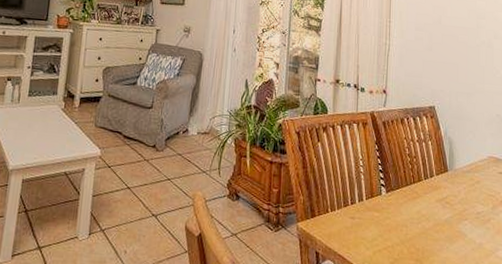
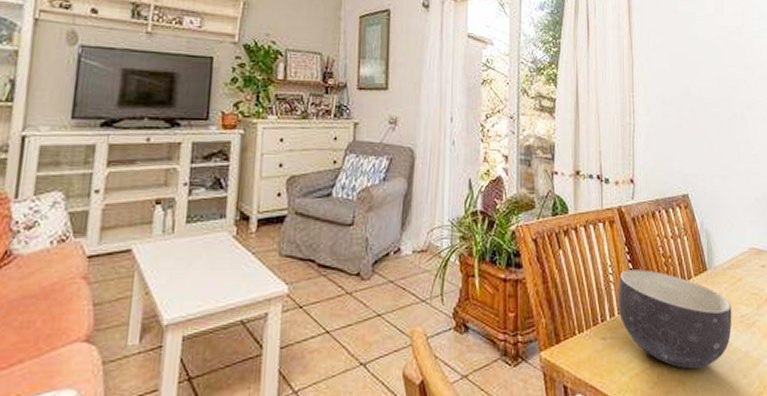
bowl: none [366,164,469,253] -> present [617,270,732,369]

